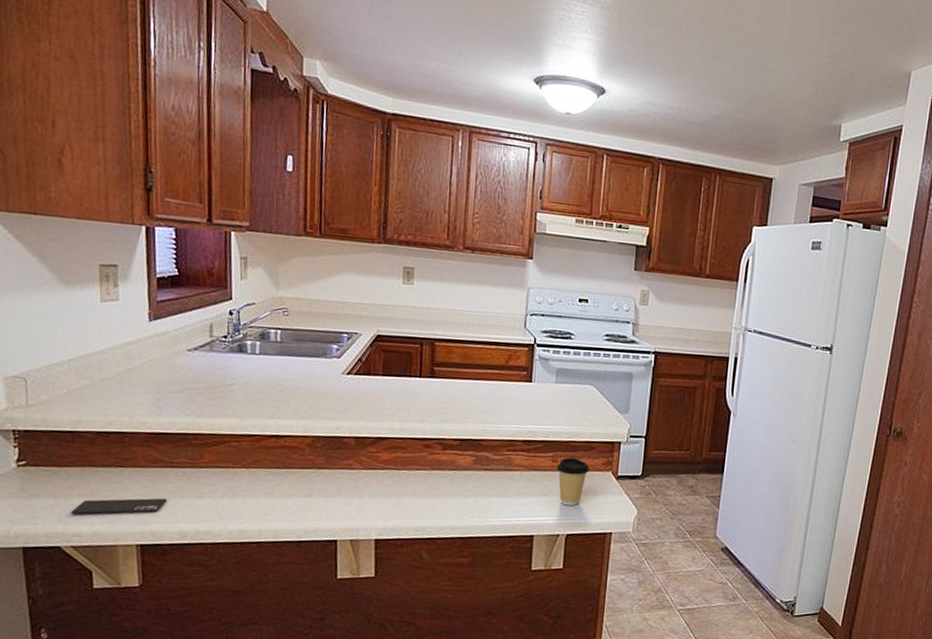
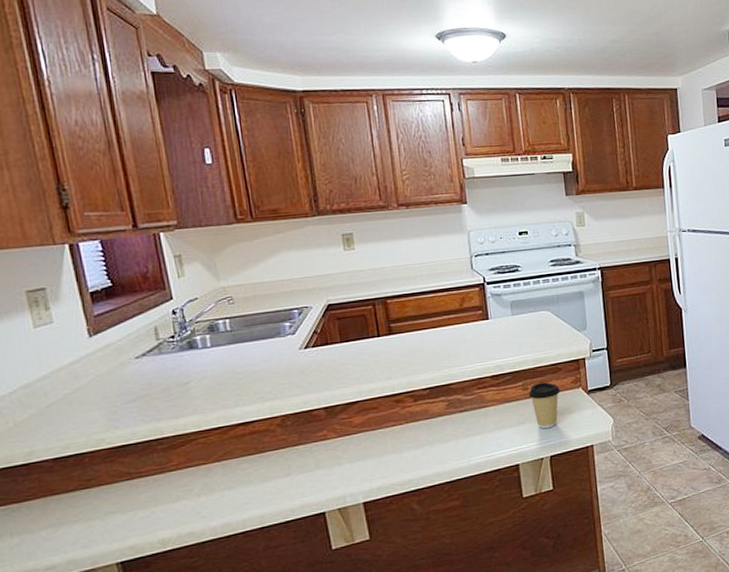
smartphone: present [71,498,167,515] -> none [40,509,141,548]

